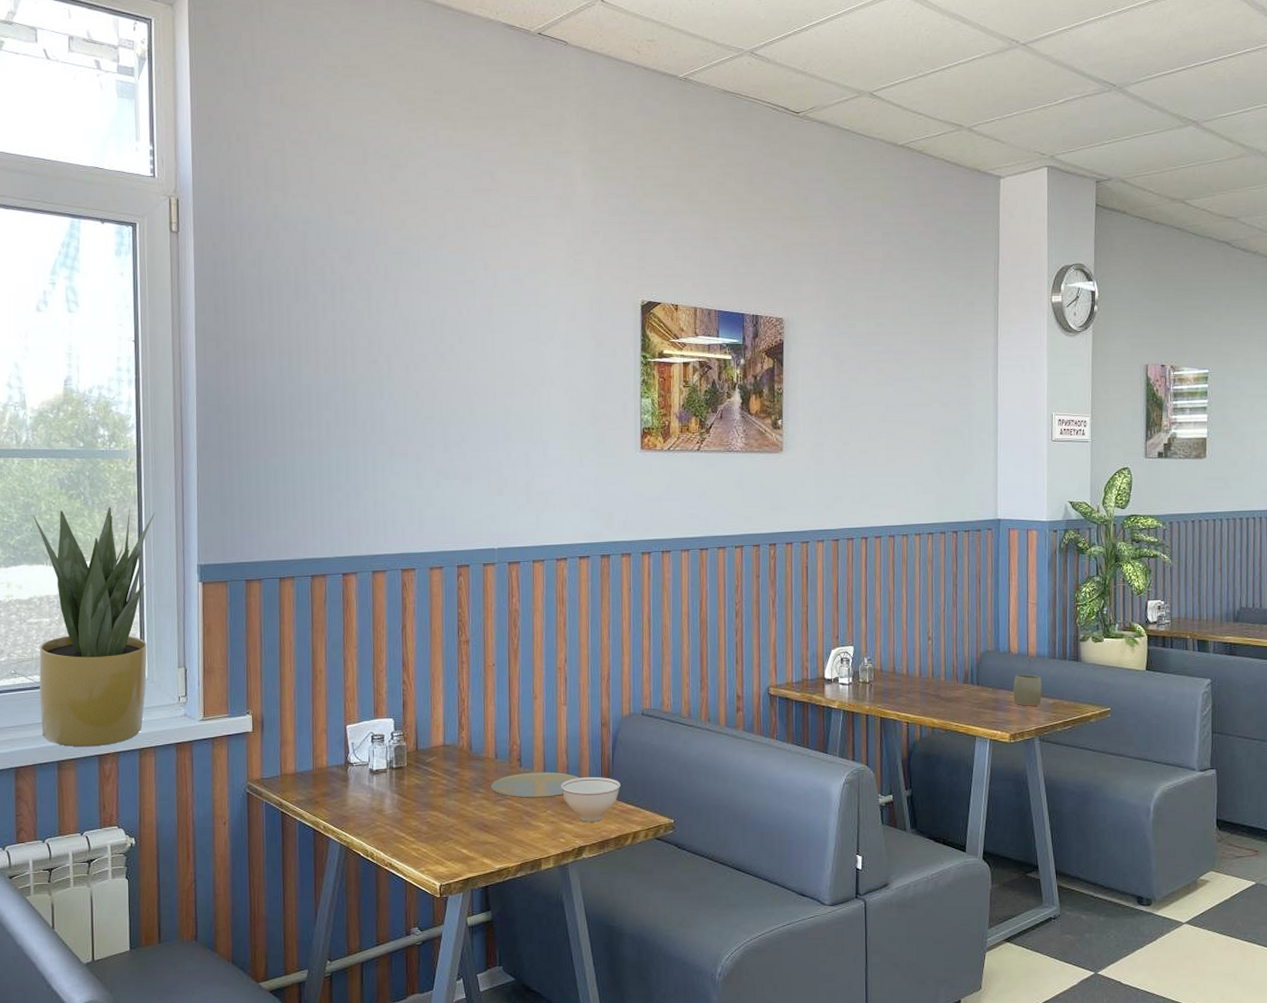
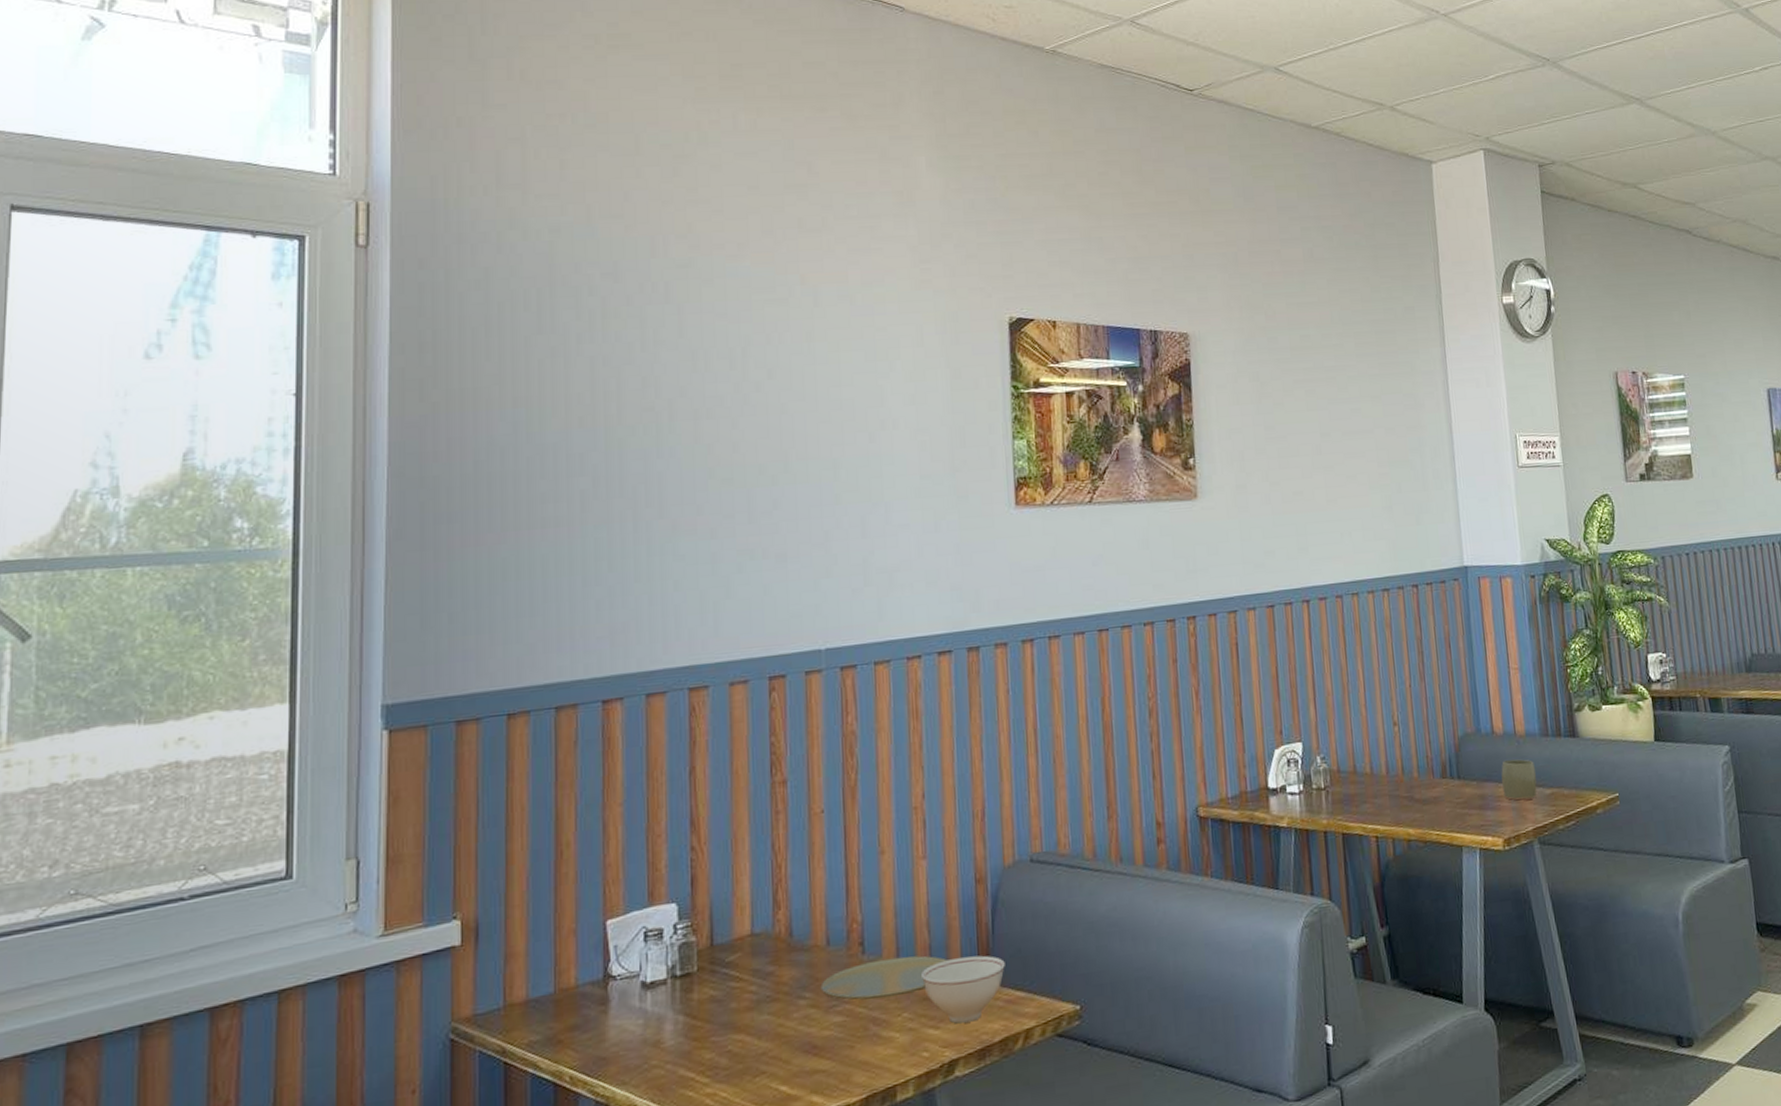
planter: present [33,506,155,747] -> none [115,627,317,1000]

